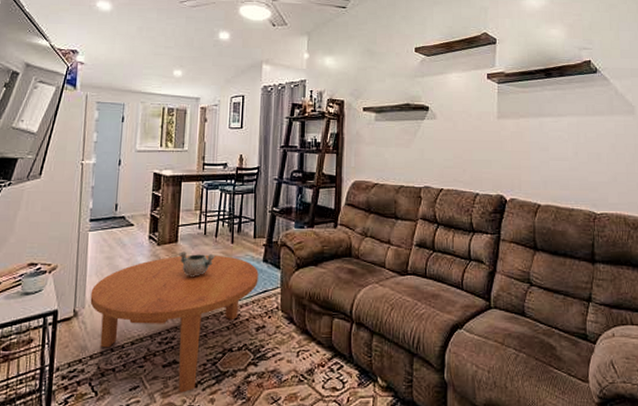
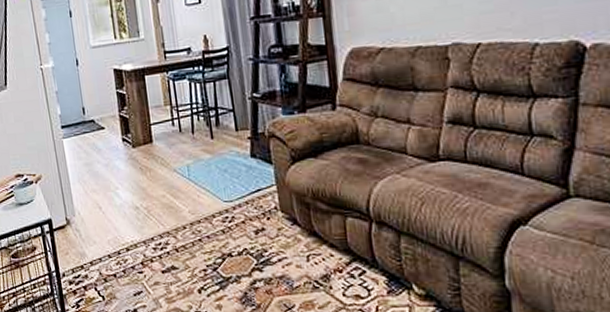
coffee table: present [90,254,259,393] -> none [77,153,249,299]
decorative bowl: present [179,251,216,277] -> none [156,152,197,179]

